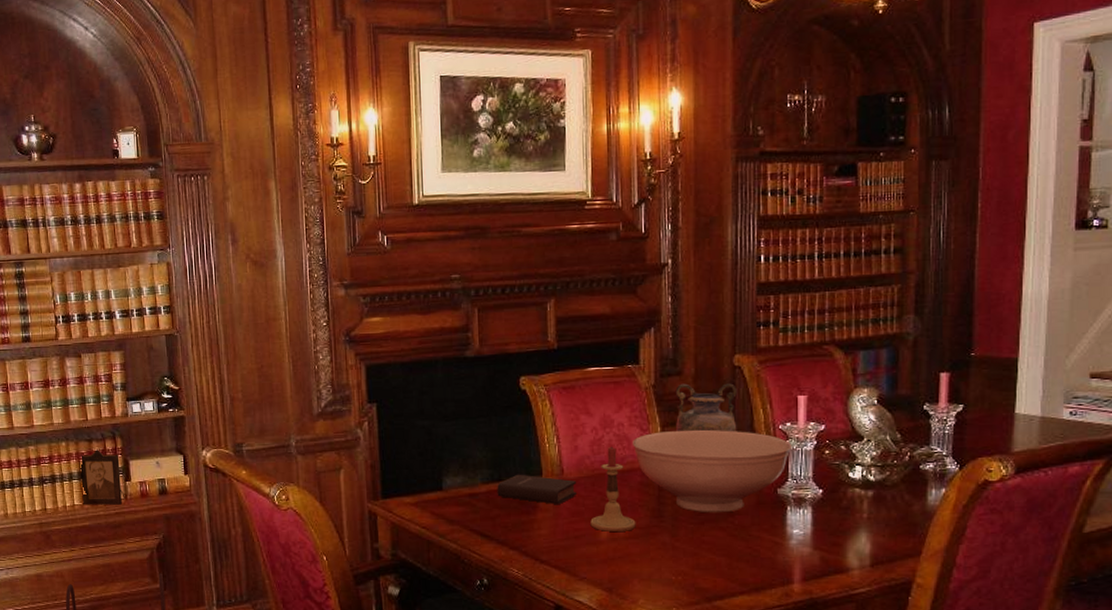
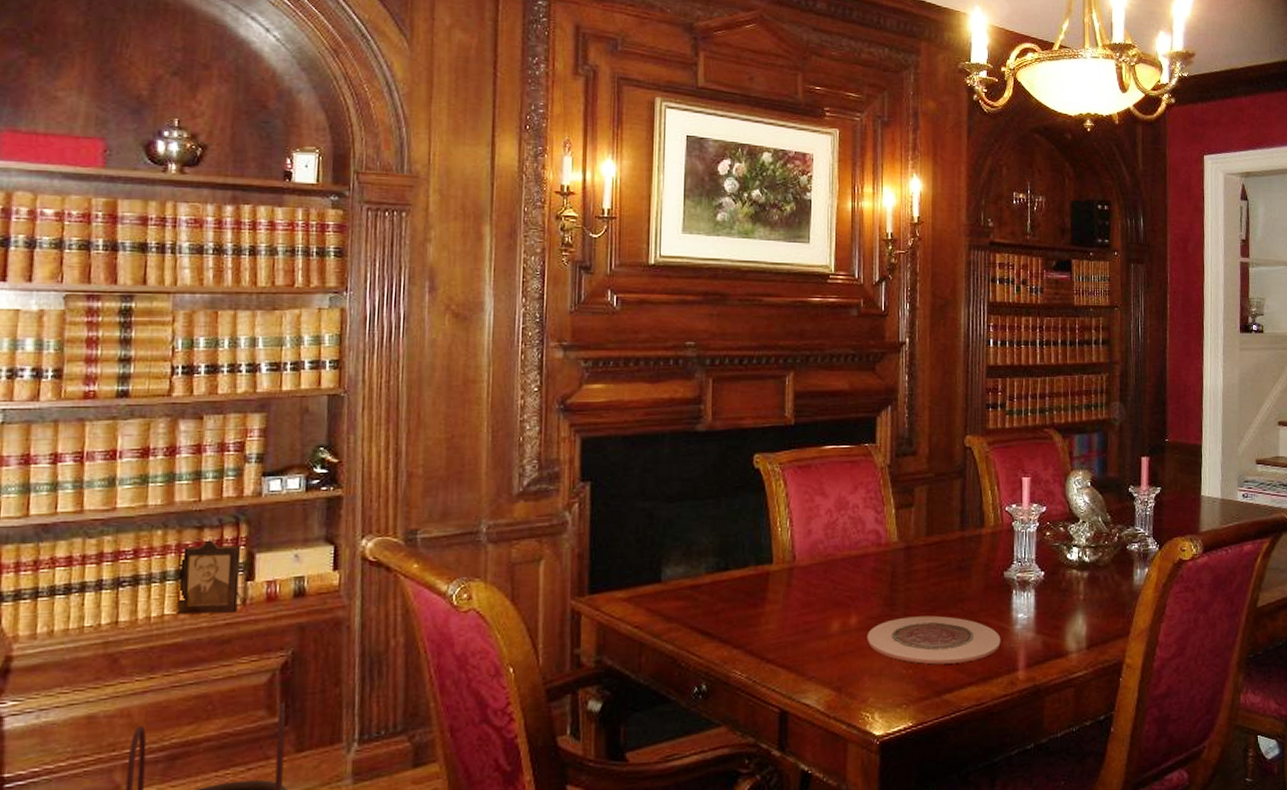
book: present [497,474,577,505] -> none [722,561,809,596]
candlestick: present [590,446,636,533] -> none [821,529,868,624]
decorative bowl: present [633,429,791,513] -> none [867,511,1016,600]
plate: none [635,528,774,573] -> present [867,615,1001,665]
decorative vase: present [675,383,738,433] -> none [910,464,969,514]

